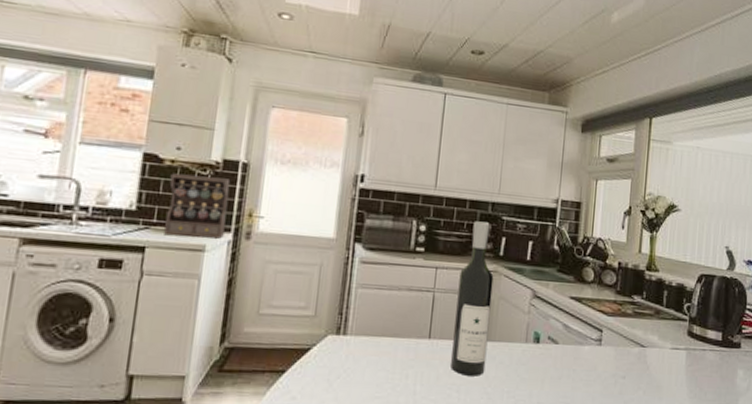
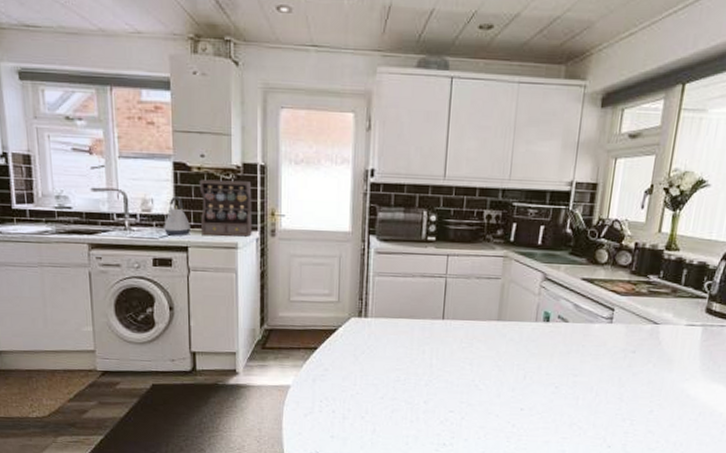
kettle: none [119,190,153,235] -> present [164,196,192,236]
bottle: present [449,221,494,376] -> none [462,208,504,352]

